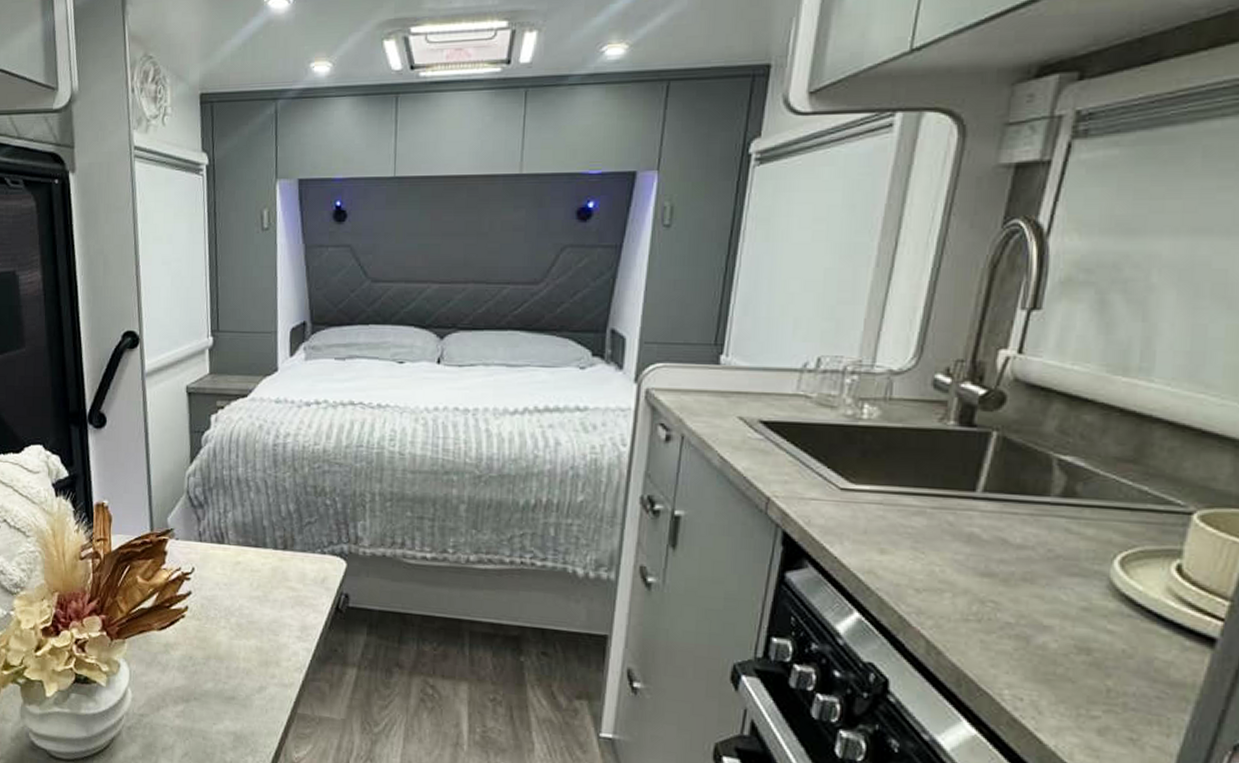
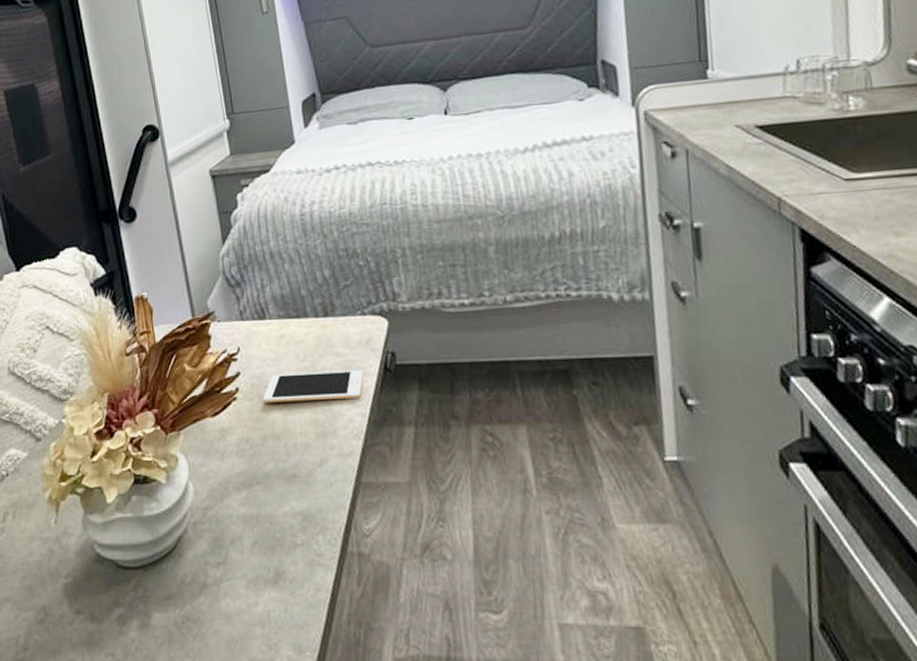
cell phone: none [211,599,314,634] -> present [263,370,364,403]

